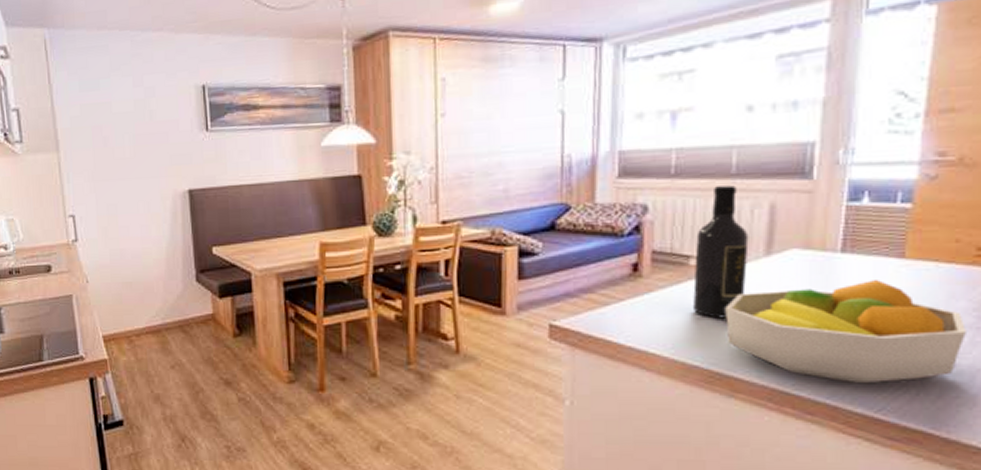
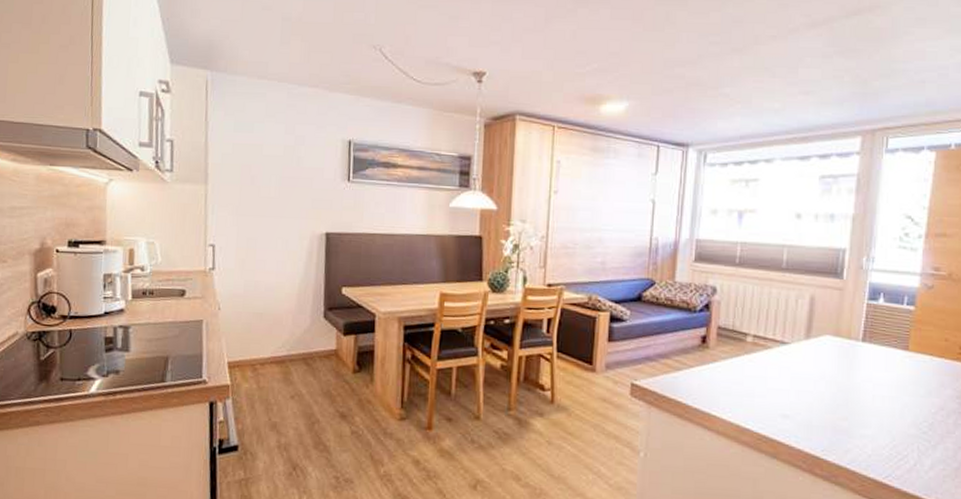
wine bottle: present [693,185,749,319] -> none [748,277,793,390]
fruit bowl: present [725,280,966,384] -> none [772,366,951,454]

